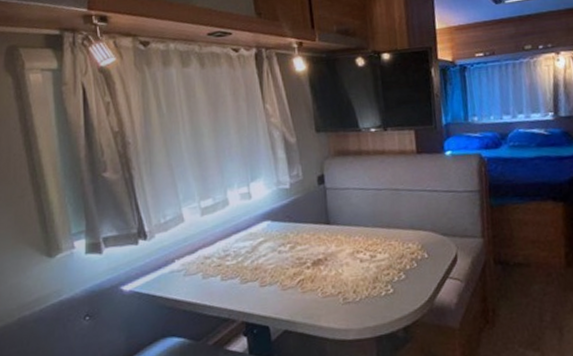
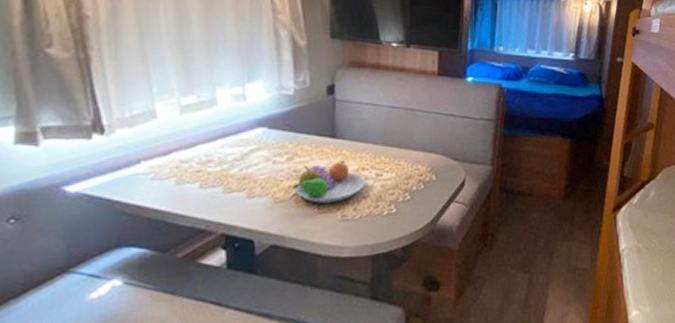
fruit bowl: none [296,245,361,288] -> present [292,160,365,203]

